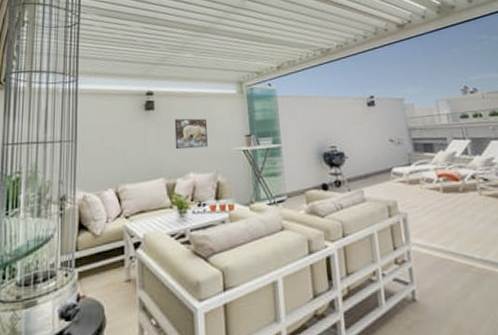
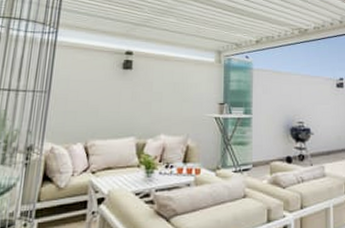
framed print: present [174,118,208,150] -> none [149,80,182,111]

